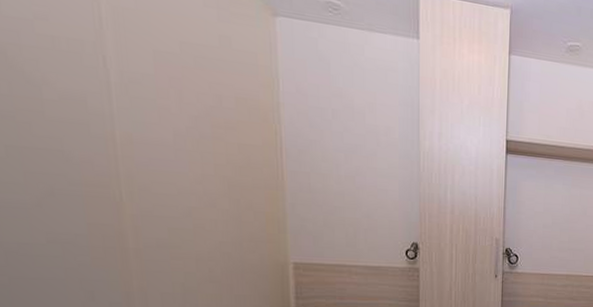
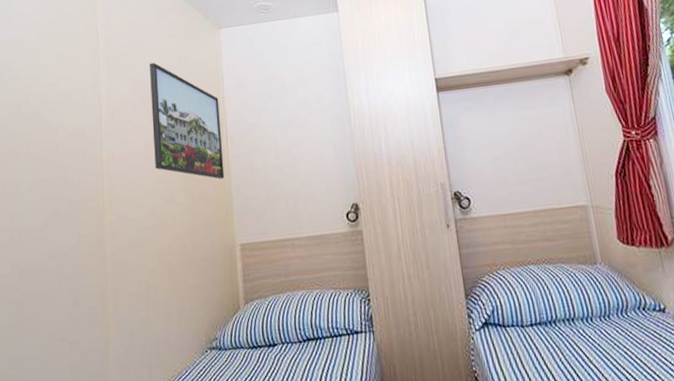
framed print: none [177,33,278,194] -> present [149,62,225,179]

